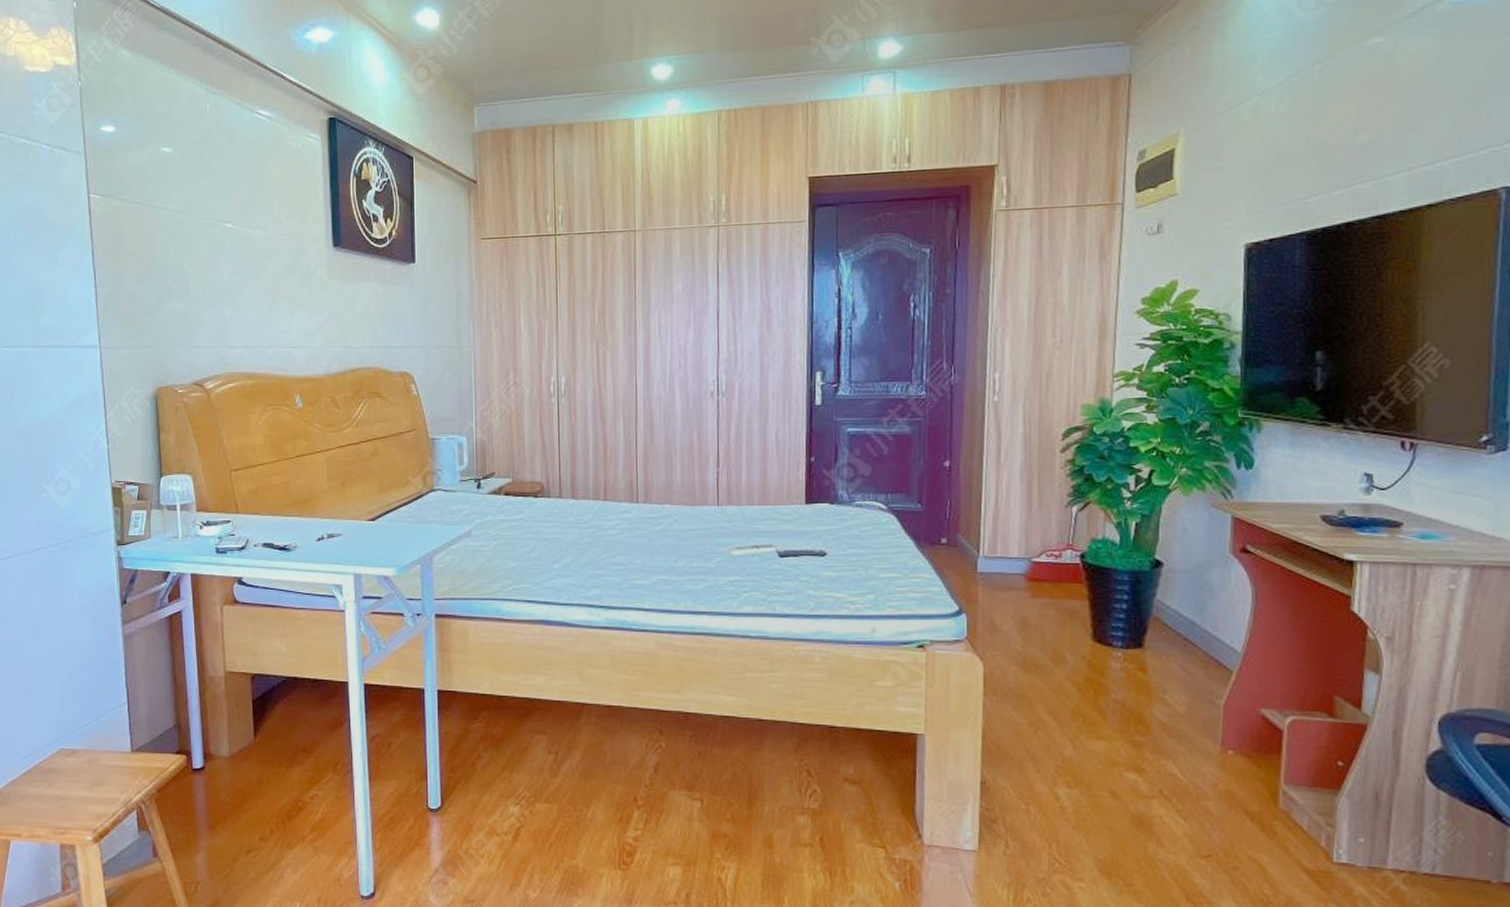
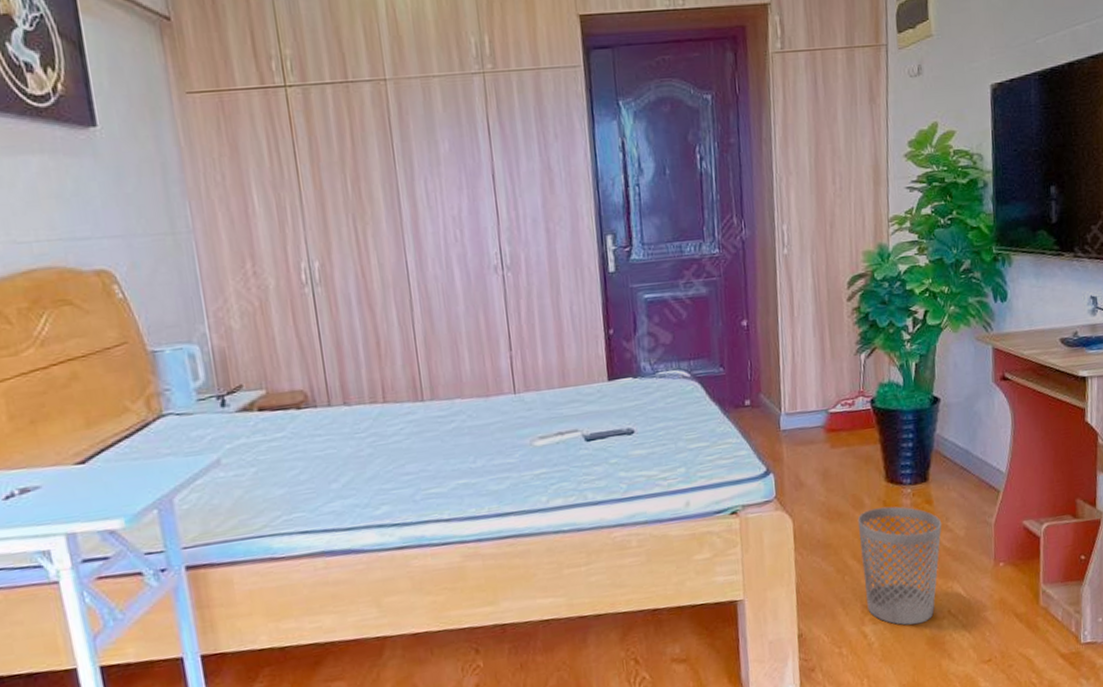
wastebasket: none [1056,667,1158,798] -> present [857,506,942,625]

